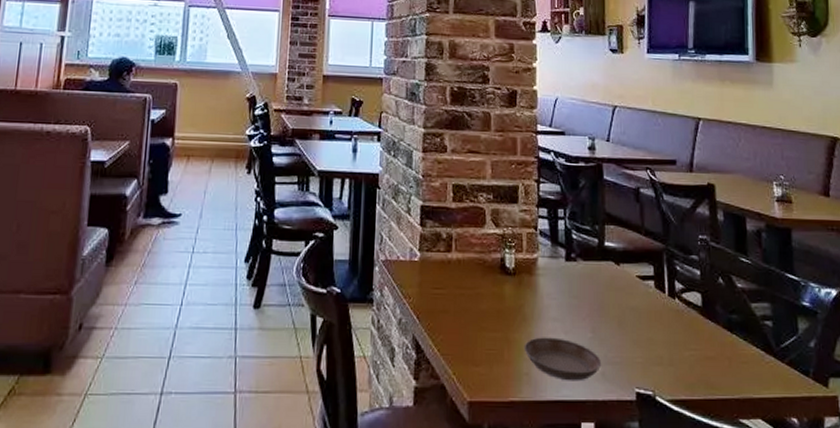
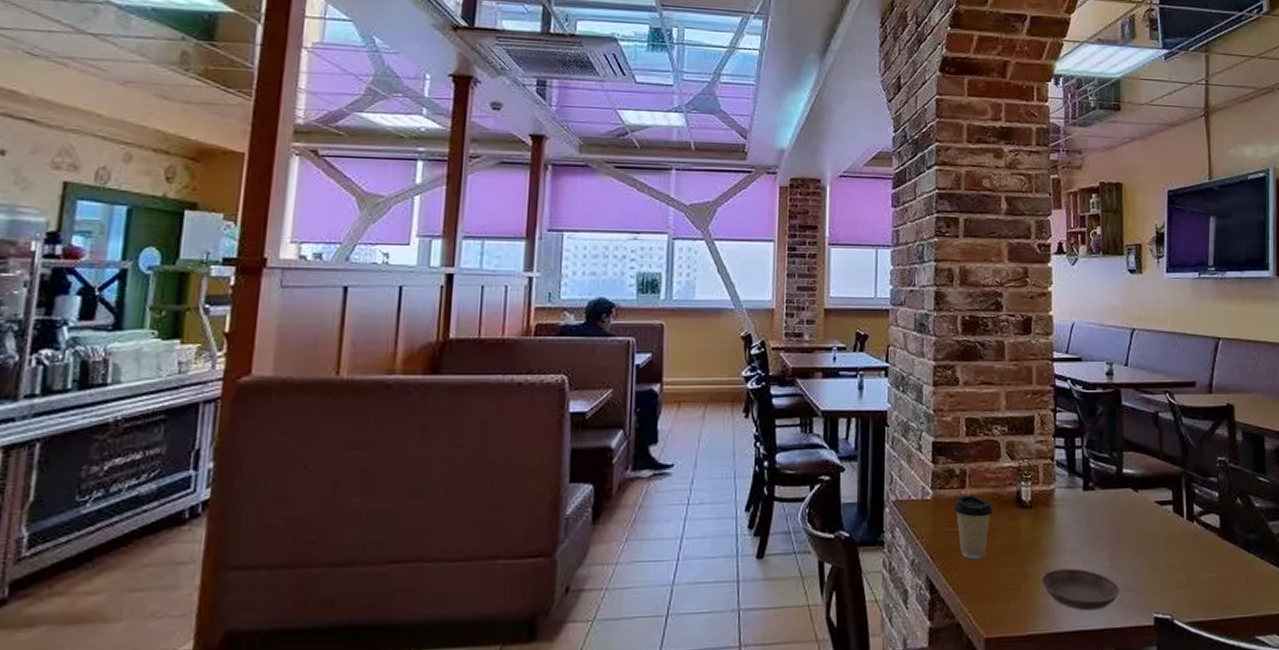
coffee cup: none [439,259,479,323] -> present [953,495,994,560]

